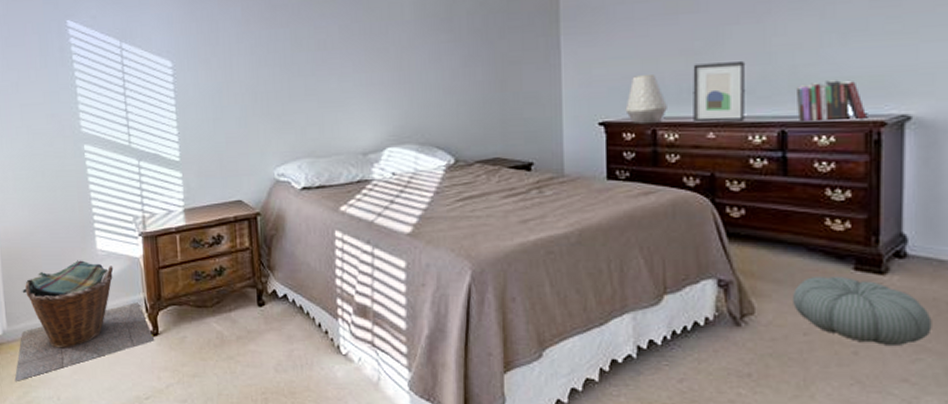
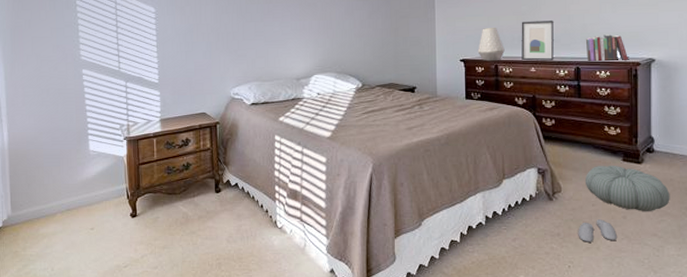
laundry basket: present [14,260,154,381] -> none [16,159,133,257]
slippers: none [780,355,842,388] -> present [578,219,617,242]

